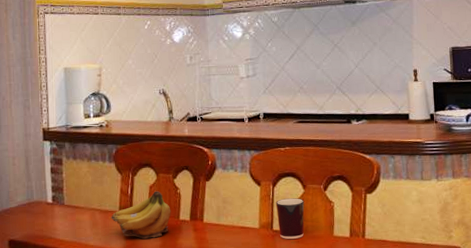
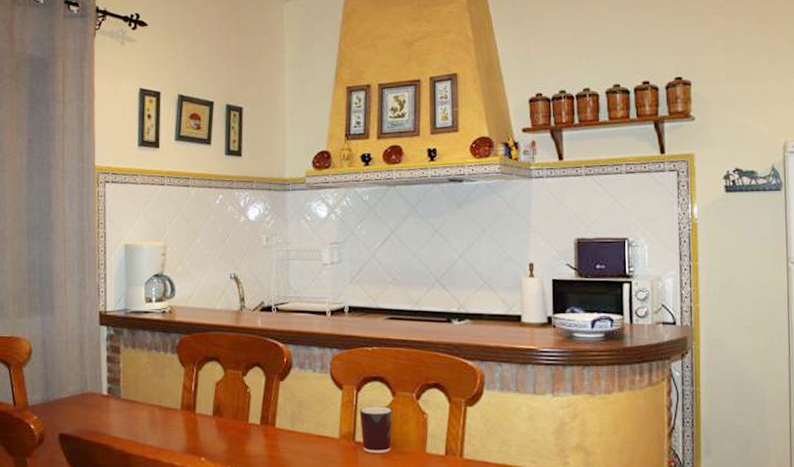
fruit: present [111,191,171,239] -> none [172,389,239,442]

